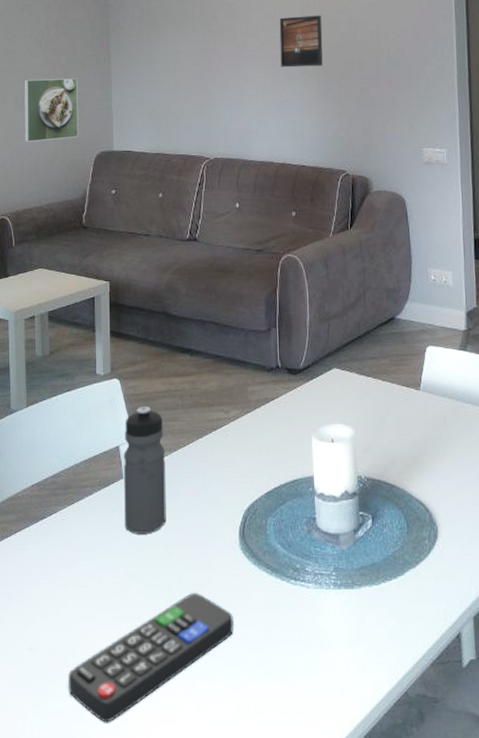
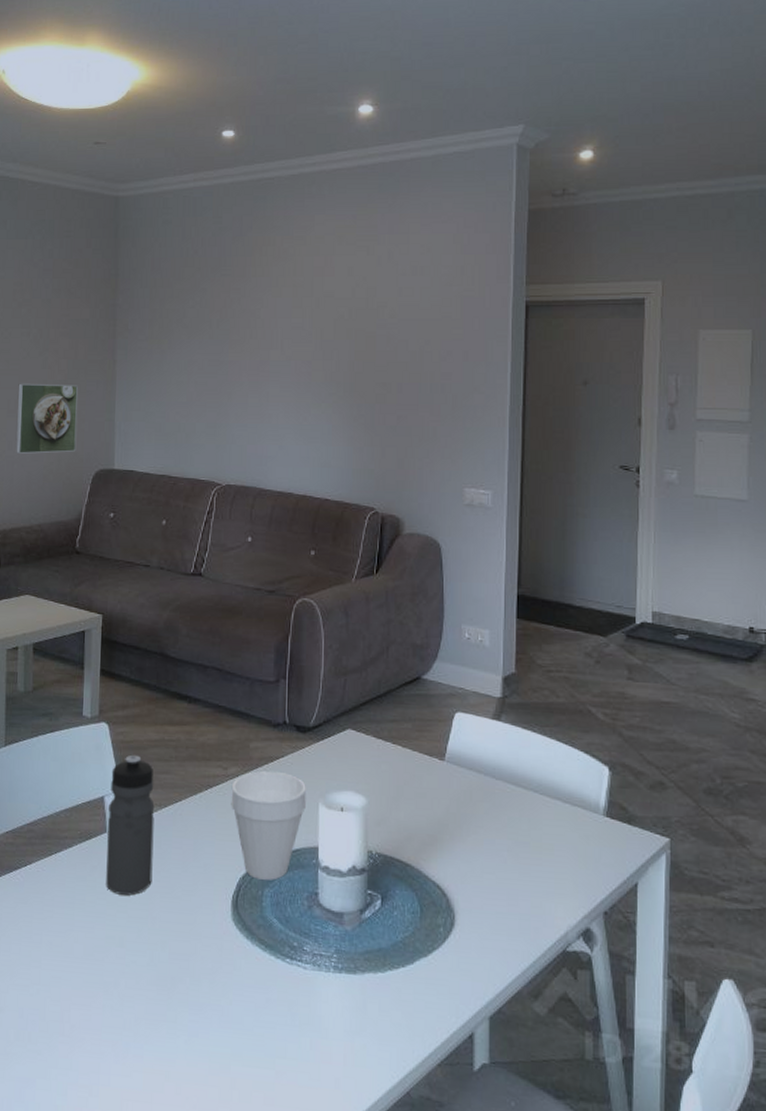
remote control: present [67,593,235,723] -> none [35,963,222,1095]
cup: none [233,411,300,510] -> present [231,770,306,880]
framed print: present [279,15,323,68] -> none [307,329,357,388]

